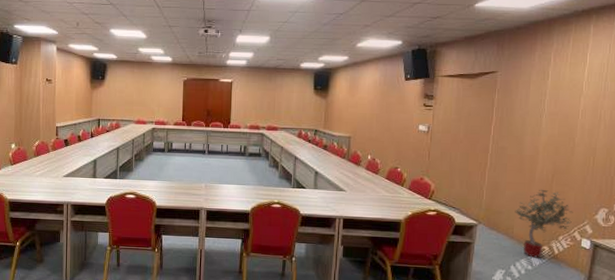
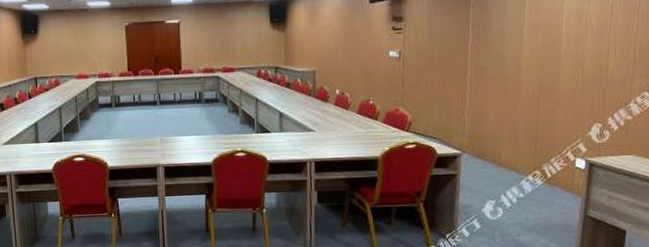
potted tree: present [515,189,573,258] -> none [501,108,565,184]

